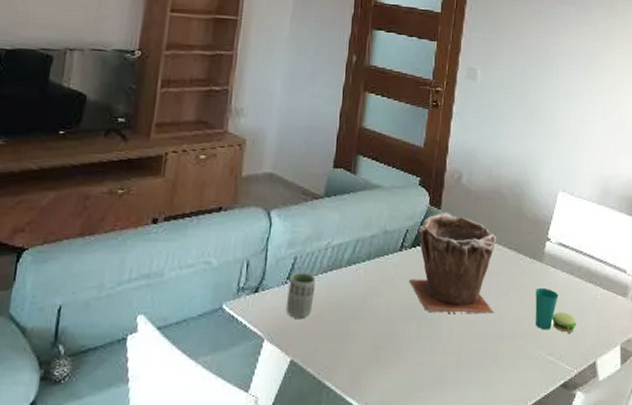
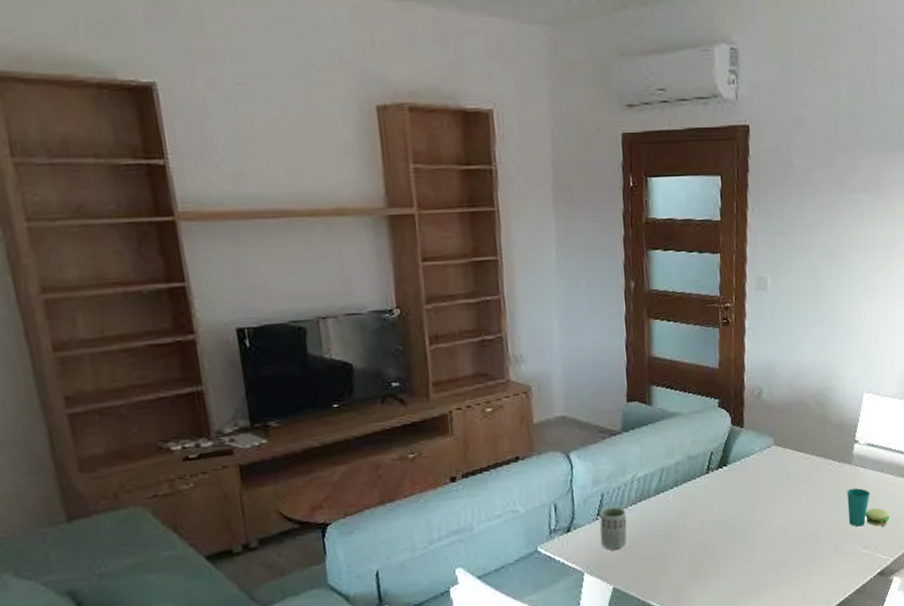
plant pot: present [409,212,497,315] -> none [720,430,807,527]

